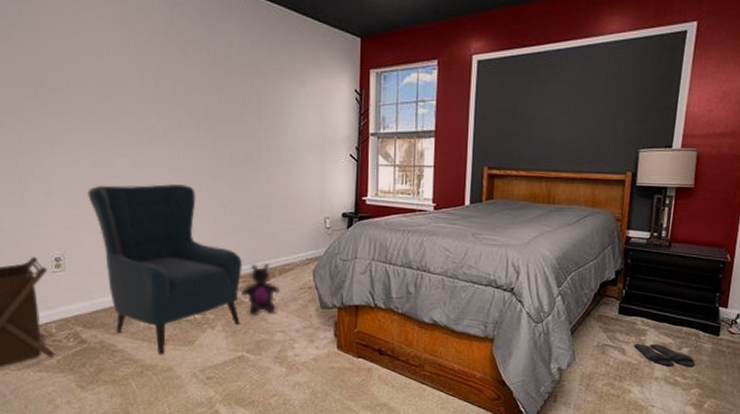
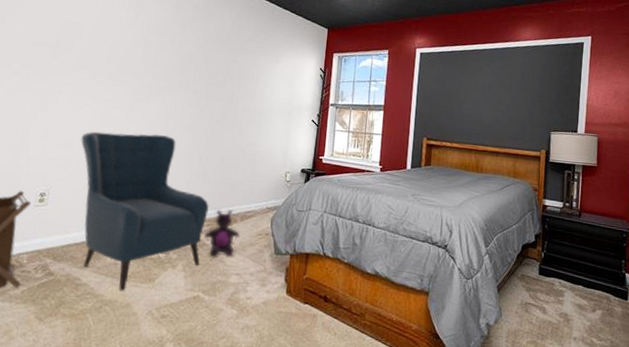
slippers: present [634,343,696,367] -> none [554,304,609,329]

